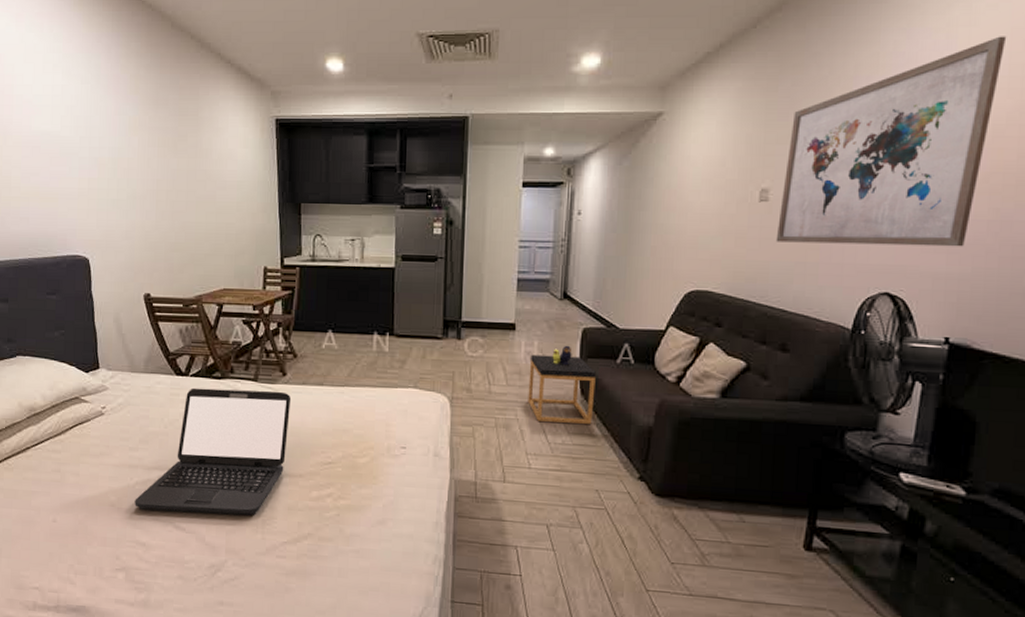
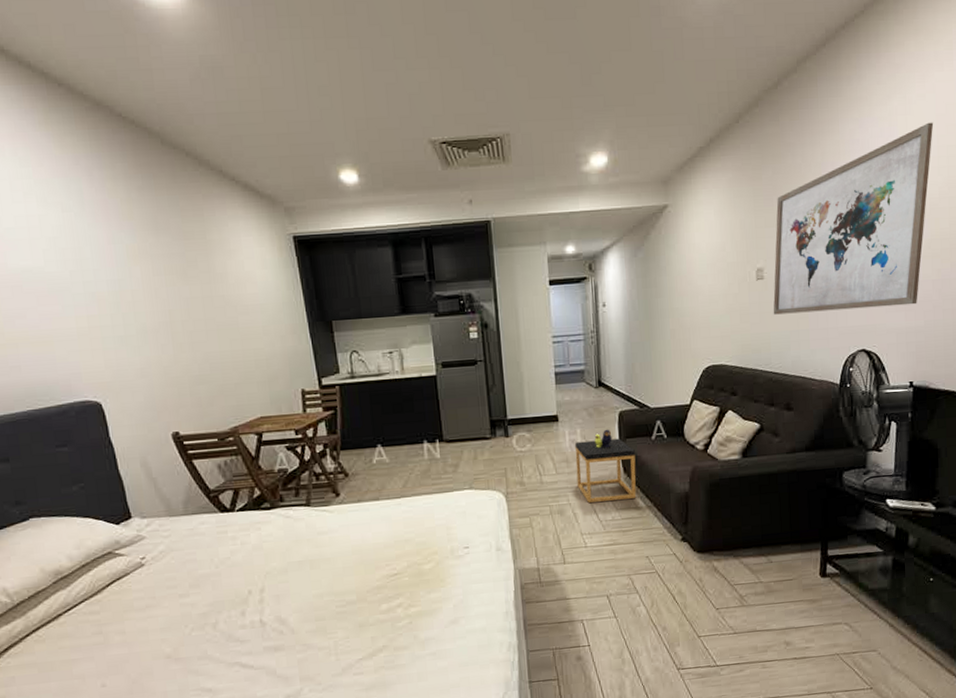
laptop: present [134,387,292,516] -> none [193,512,350,656]

